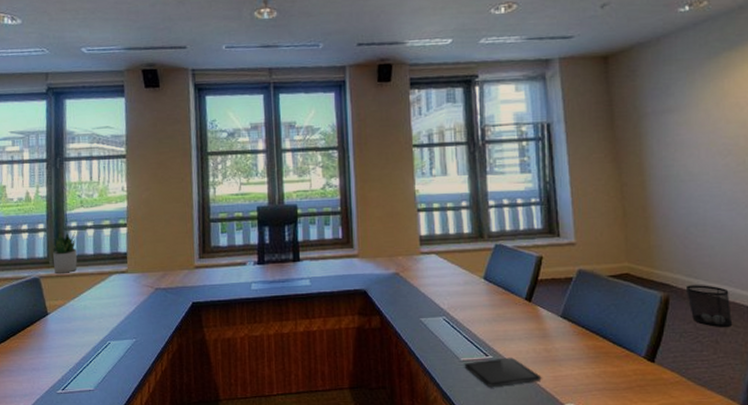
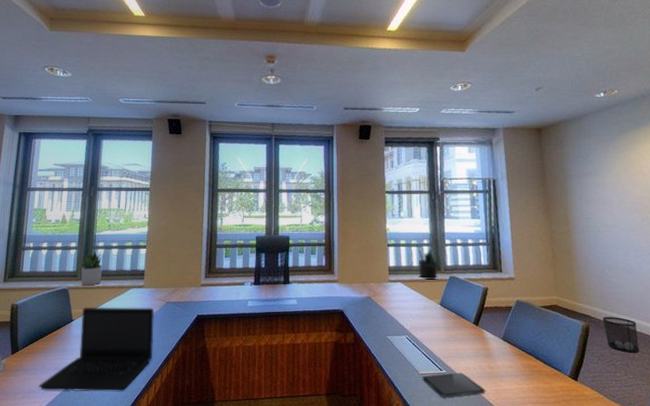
laptop: none [16,295,144,393] -> present [39,307,155,390]
planter: none [456,211,481,250] -> present [419,248,439,280]

